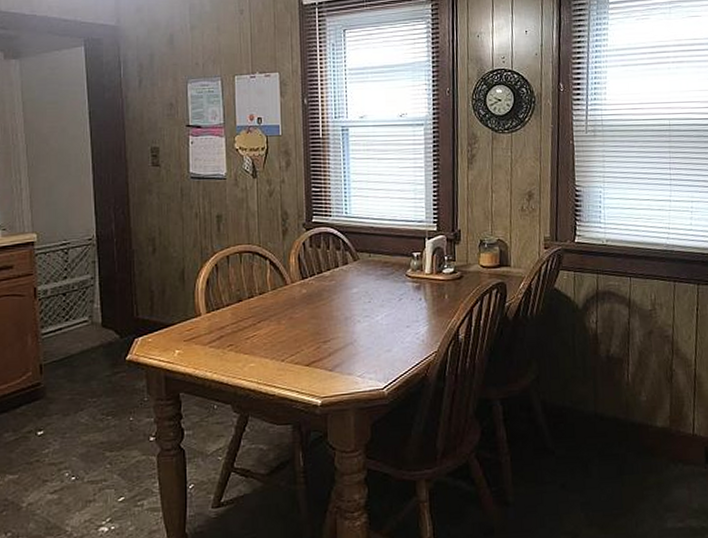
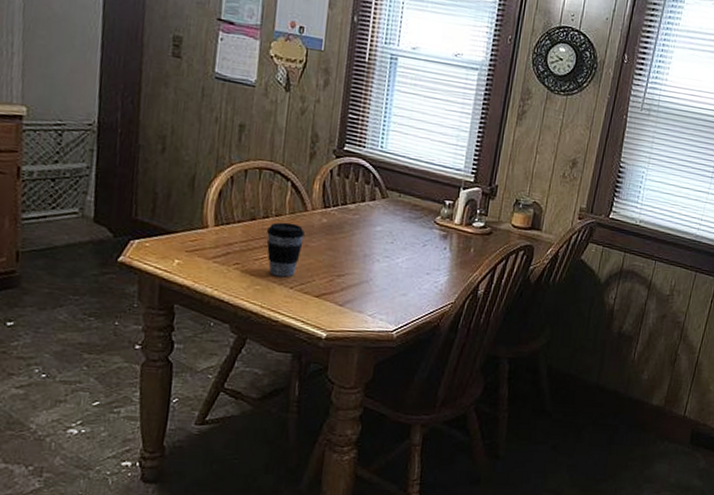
coffee cup: none [254,298,288,352] -> present [266,222,305,278]

